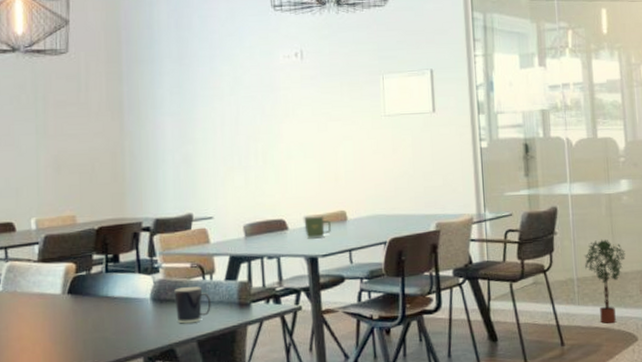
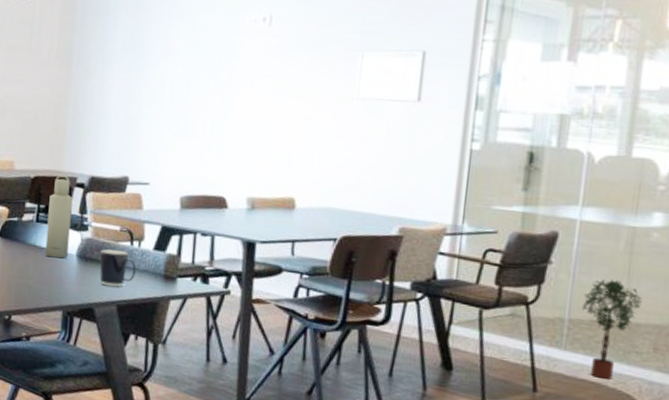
bottle: none [117,221,142,306] -> present [45,174,73,259]
mug: present [304,216,331,239] -> none [246,197,276,223]

